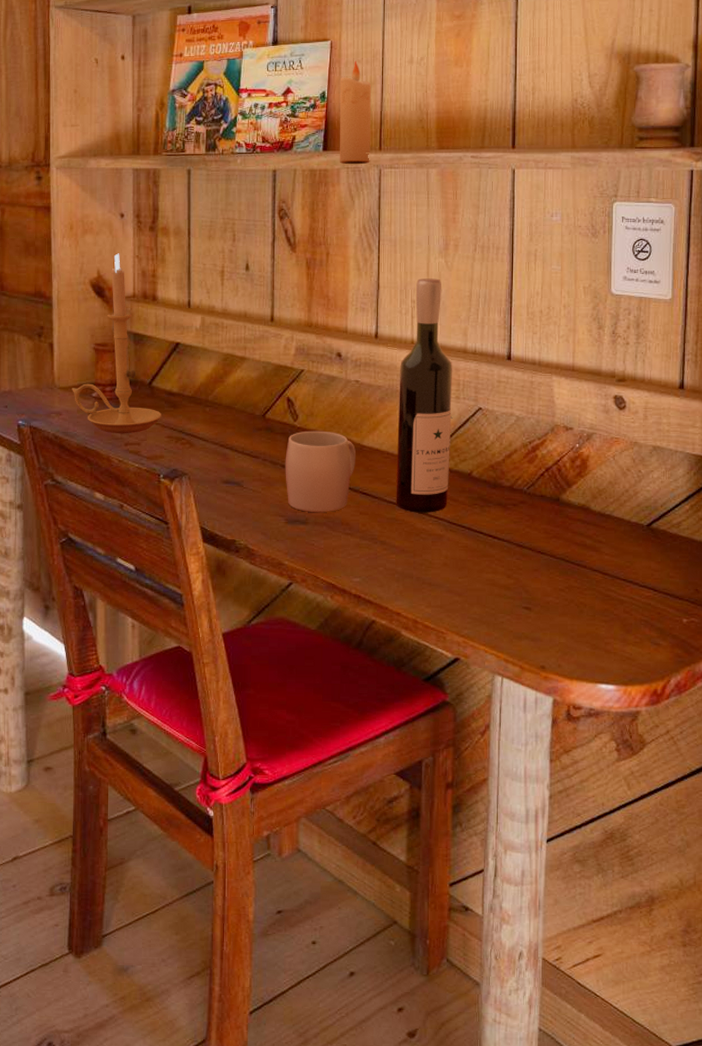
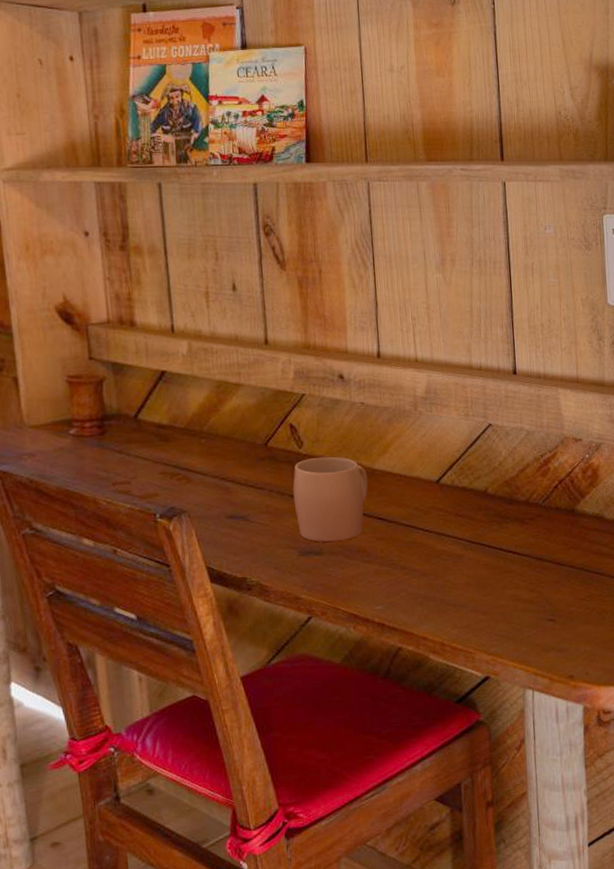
candle holder: present [72,253,161,434] -> none [44,275,152,474]
candle: present [339,60,372,165] -> none [317,67,357,178]
bottle: present [396,278,453,513] -> none [405,294,466,535]

